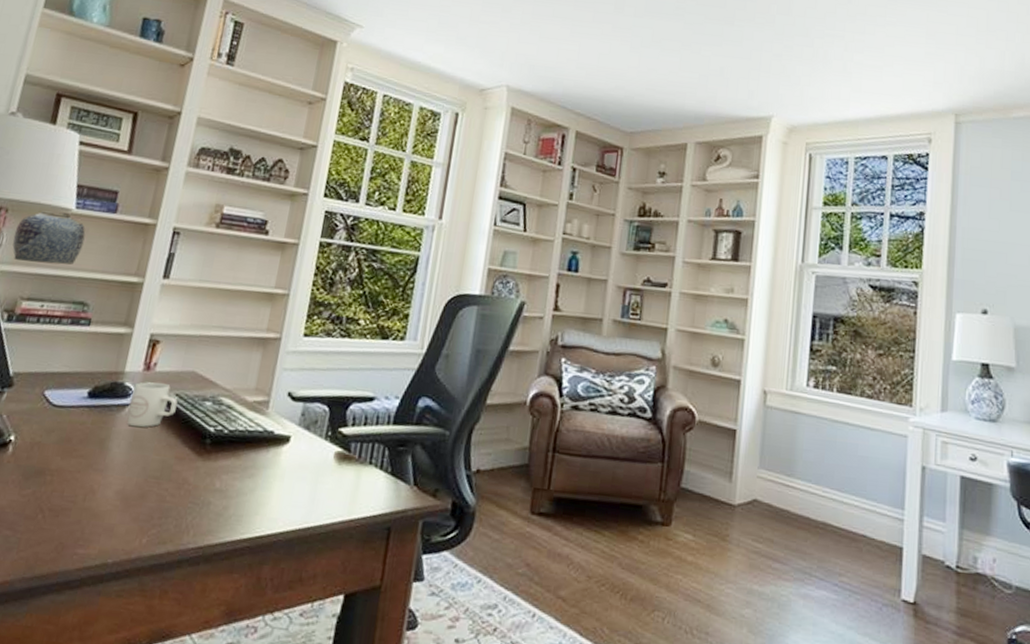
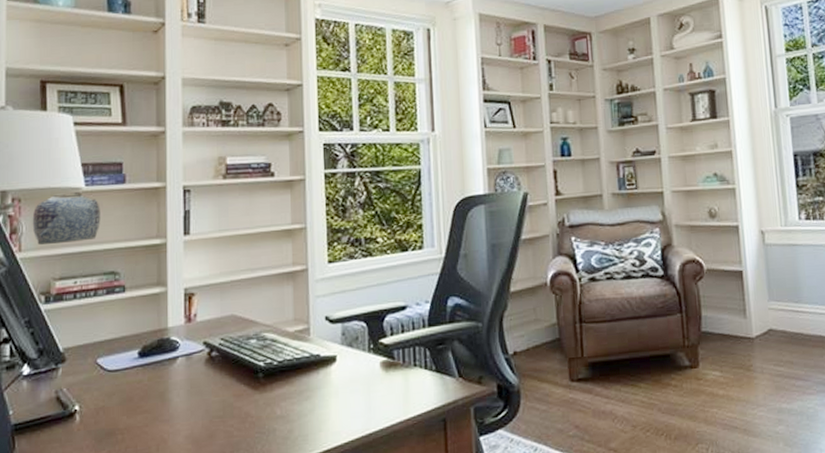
mug: present [126,382,178,428] -> none [179,330,224,376]

